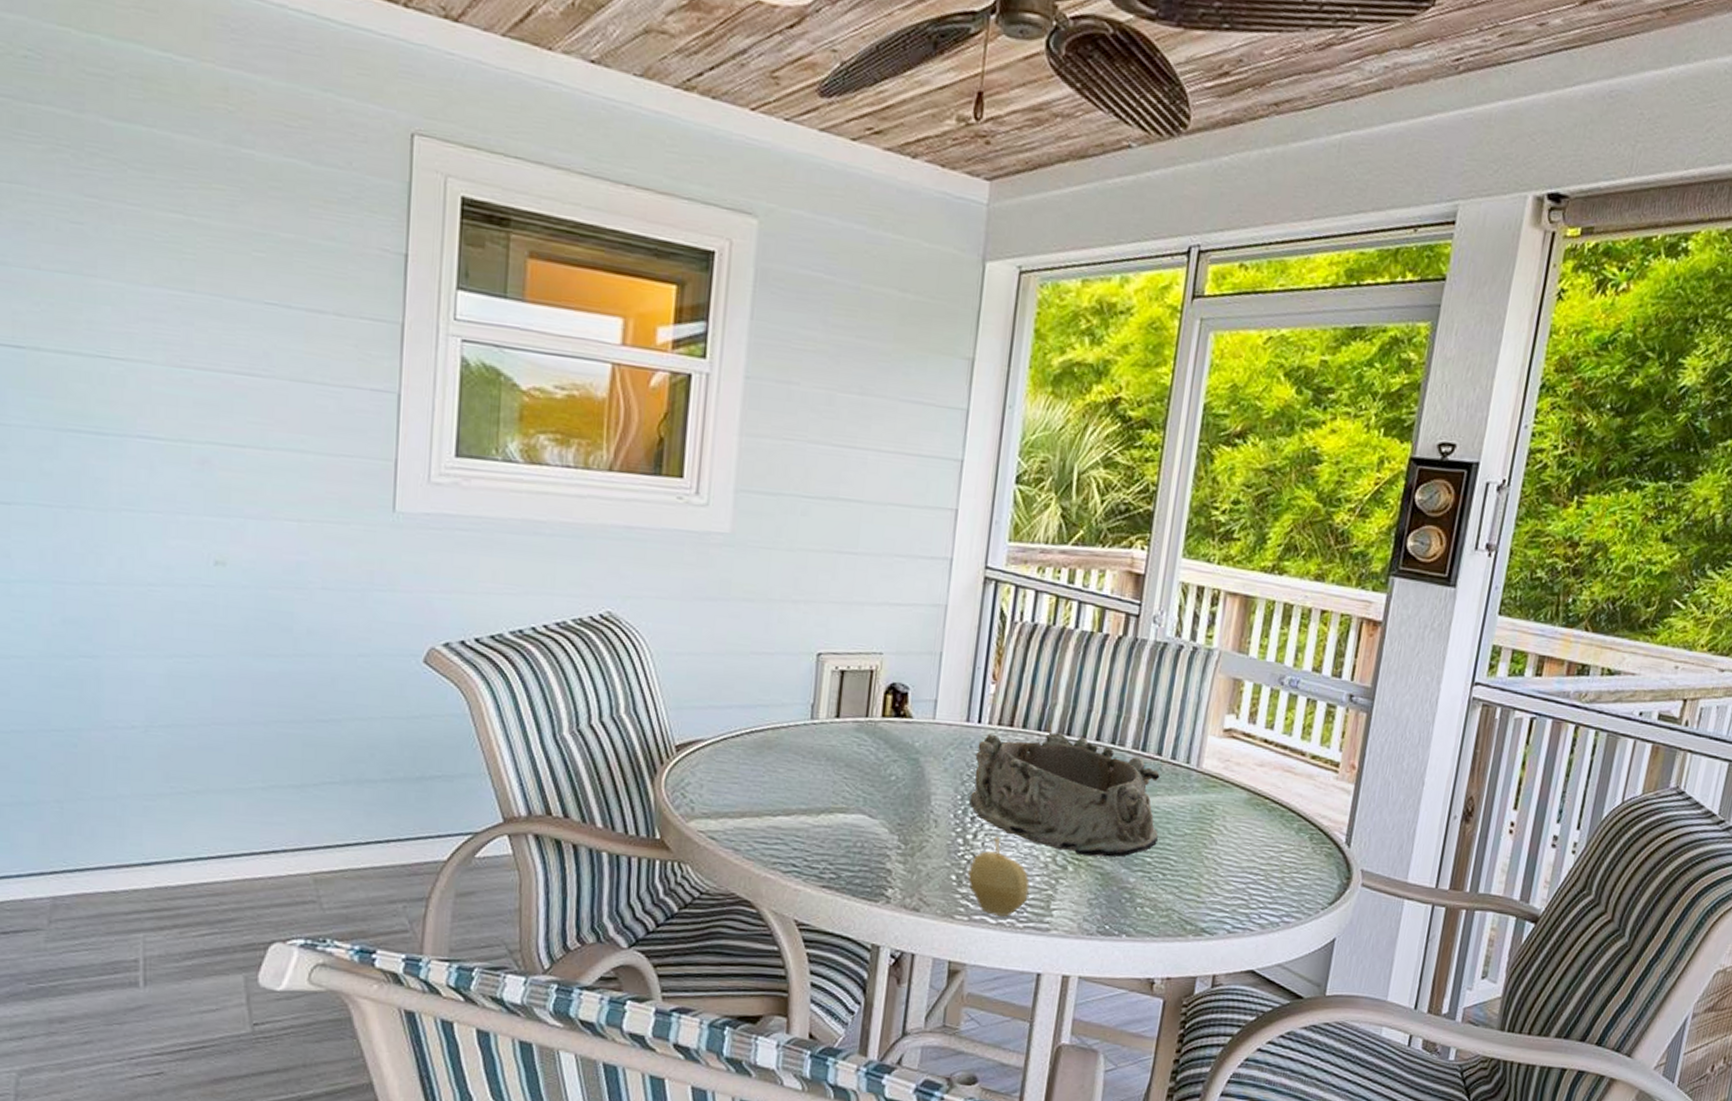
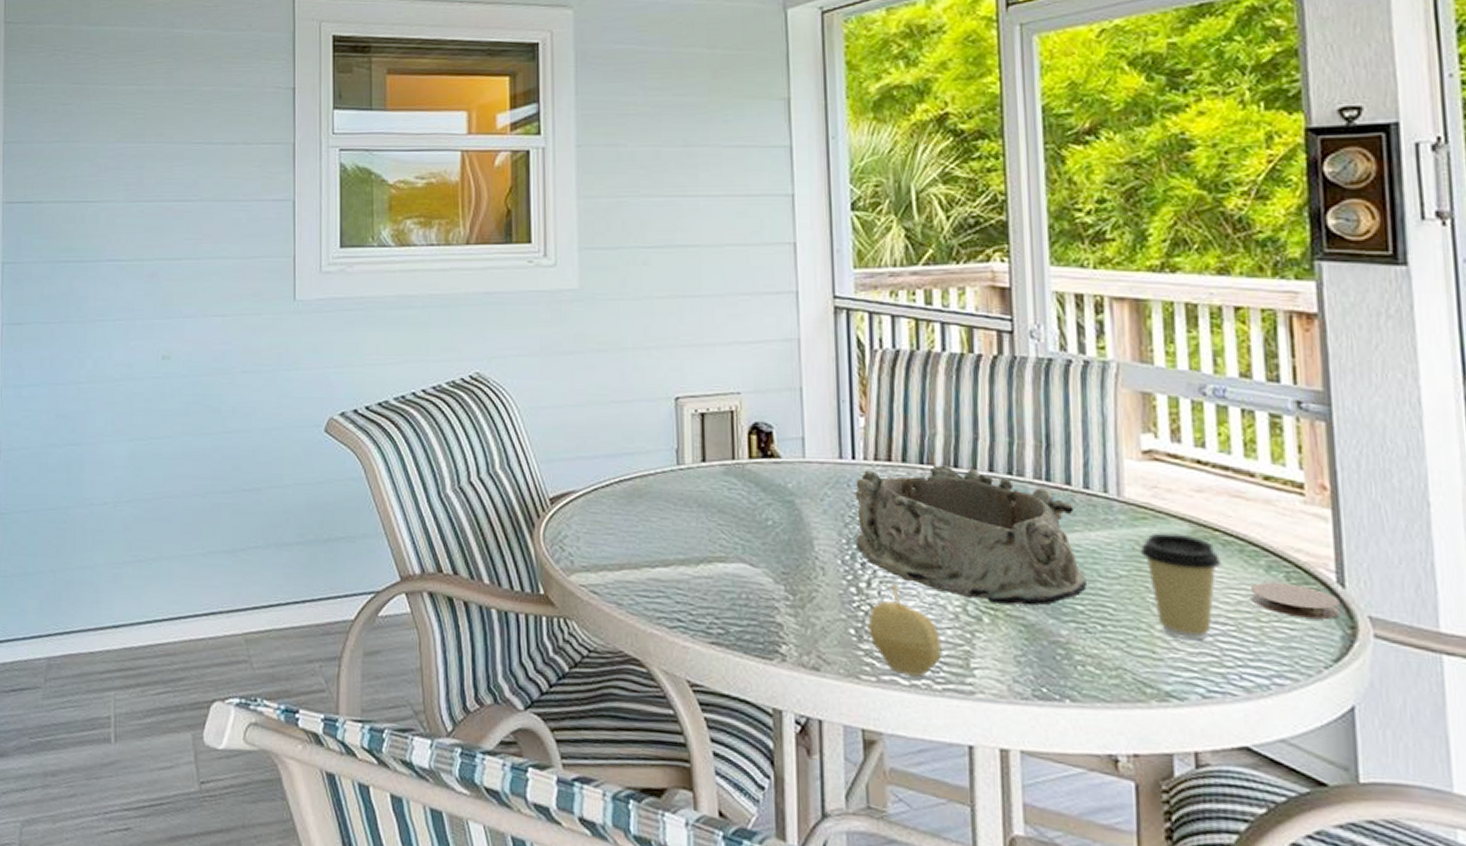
coffee cup: none [1205,799,1266,887] -> present [1139,532,1222,640]
coaster: none [1280,841,1344,872] -> present [1249,582,1340,619]

